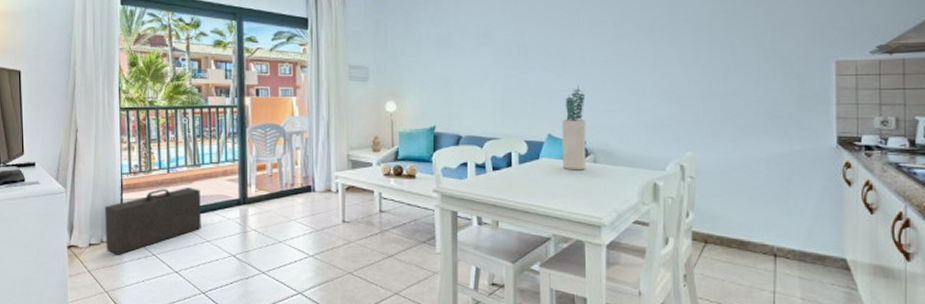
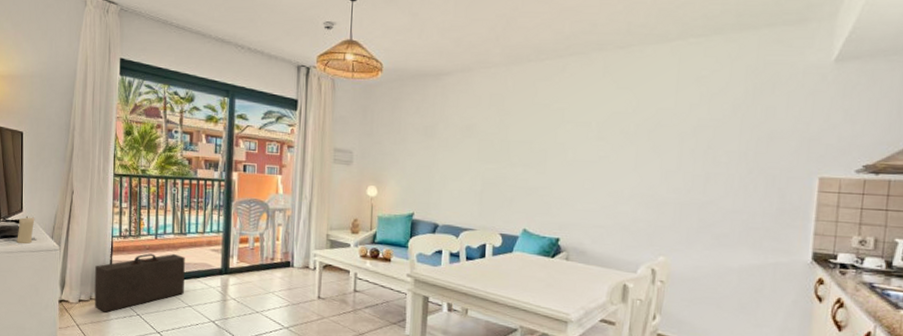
candle: none [19,158,38,189] -> present [17,215,35,245]
vase: present [562,85,586,171] -> none [535,183,564,267]

